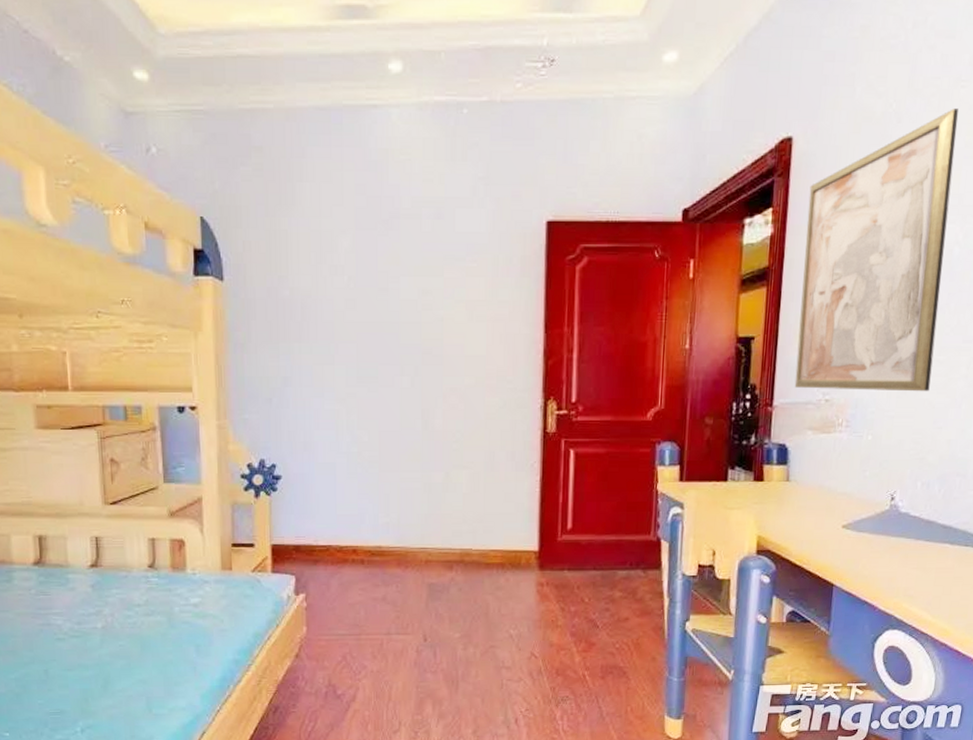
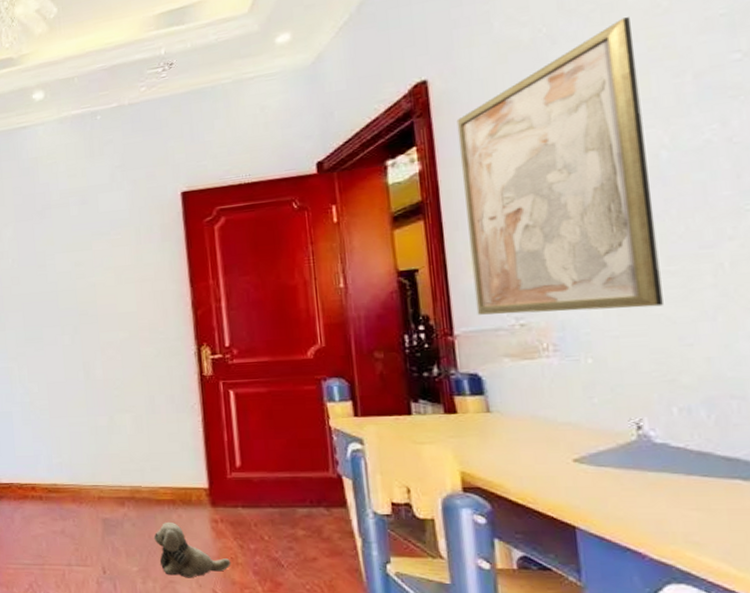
plush toy: none [479,587,551,642] -> present [153,523,231,578]

